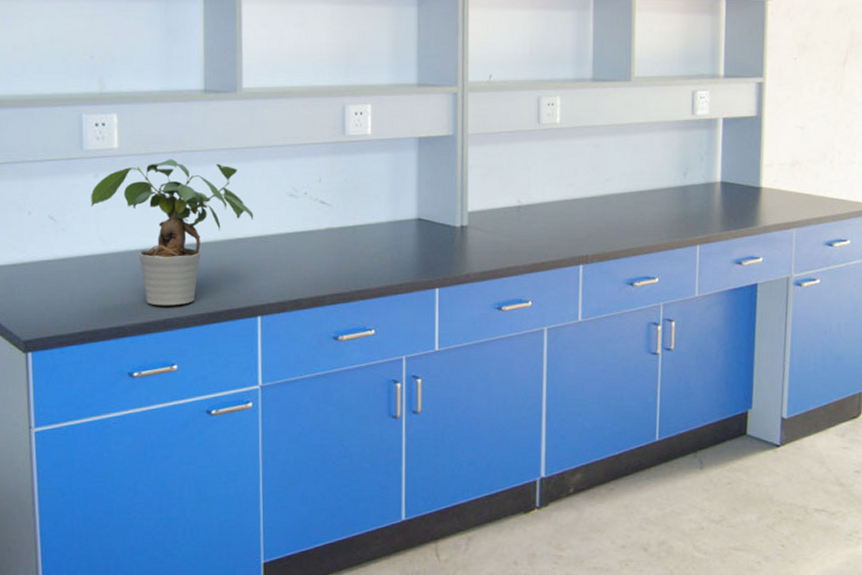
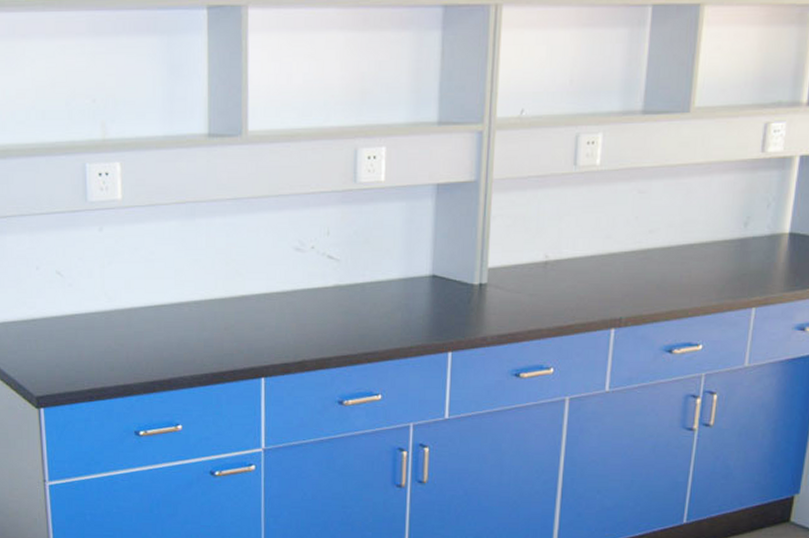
potted plant: present [91,159,254,306] -> none [96,211,259,365]

